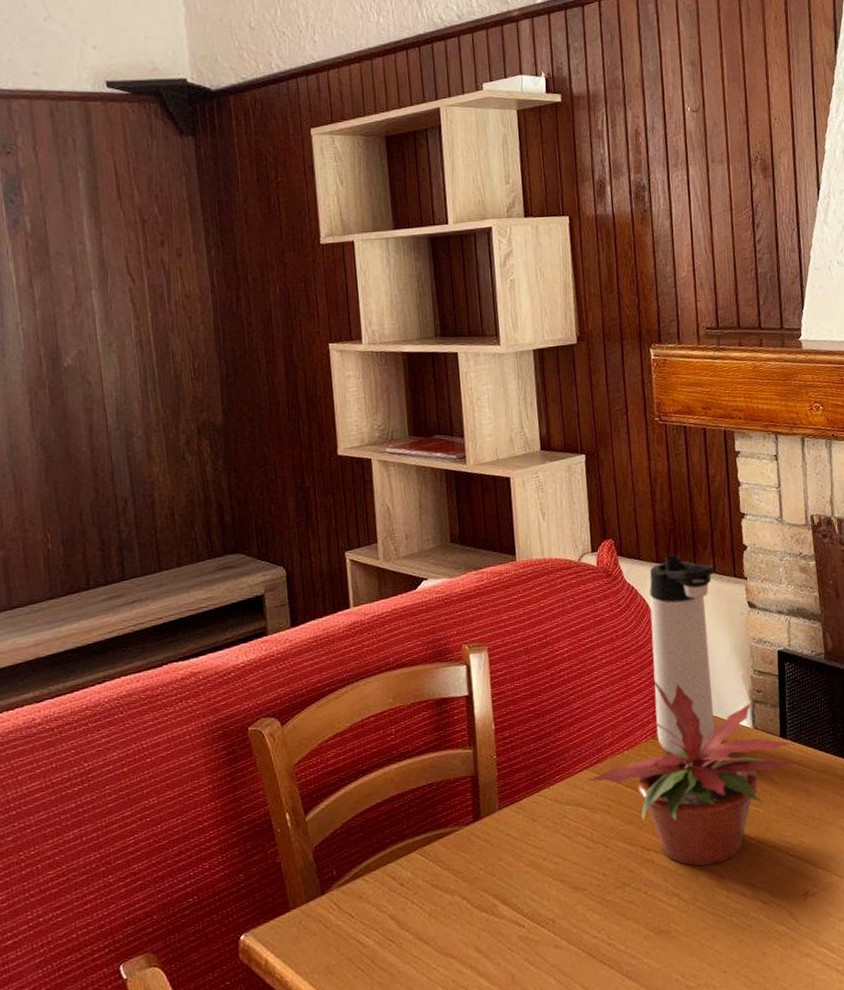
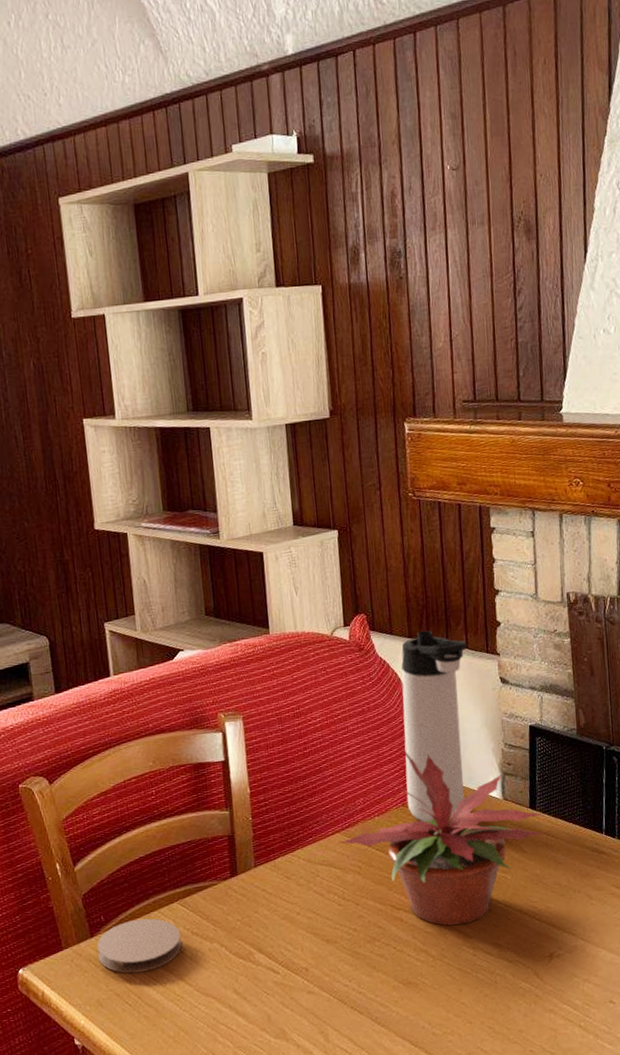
coaster: none [328,870,420,935] -> present [97,918,182,974]

